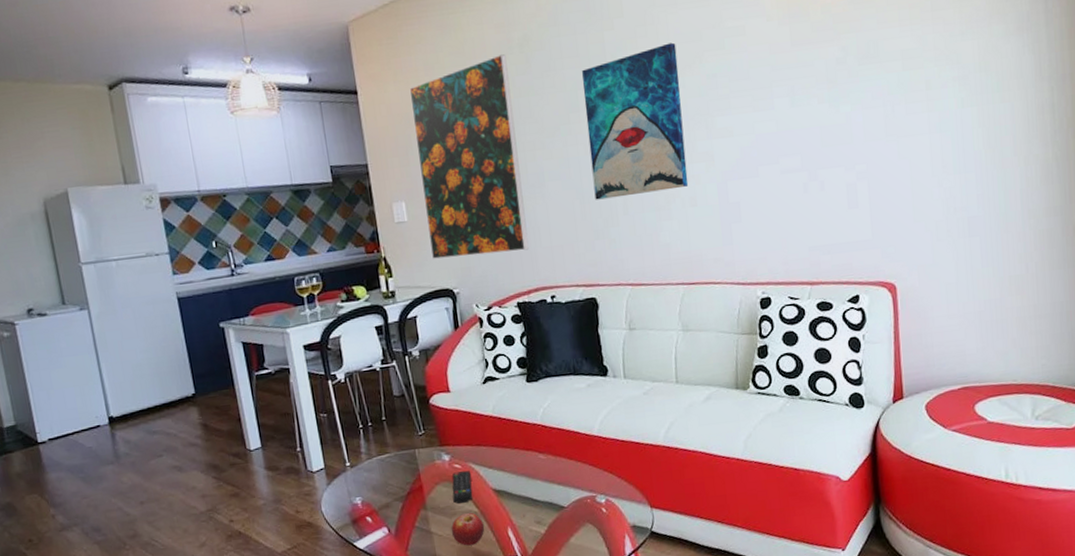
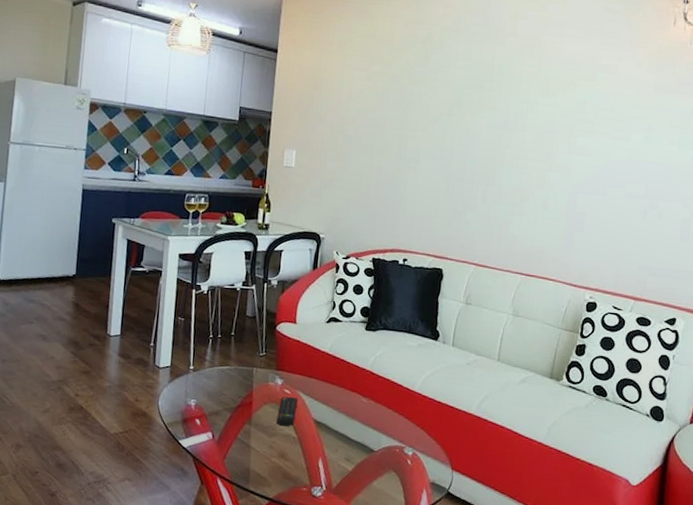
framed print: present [409,54,529,259] -> none [308,46,410,215]
fruit: present [451,513,485,546] -> none [268,436,299,467]
wall art: present [582,42,689,200] -> none [460,66,556,191]

